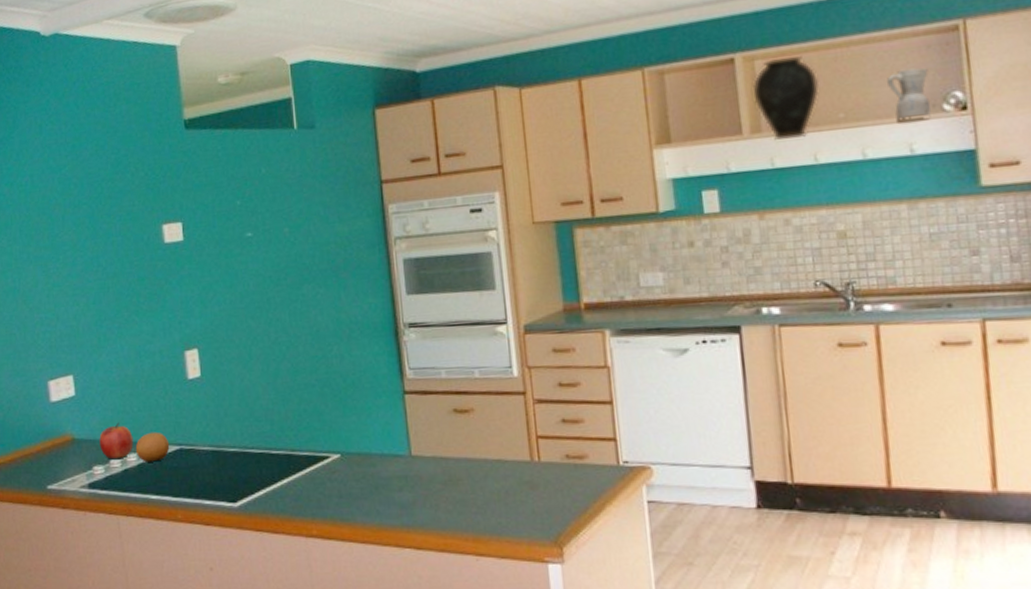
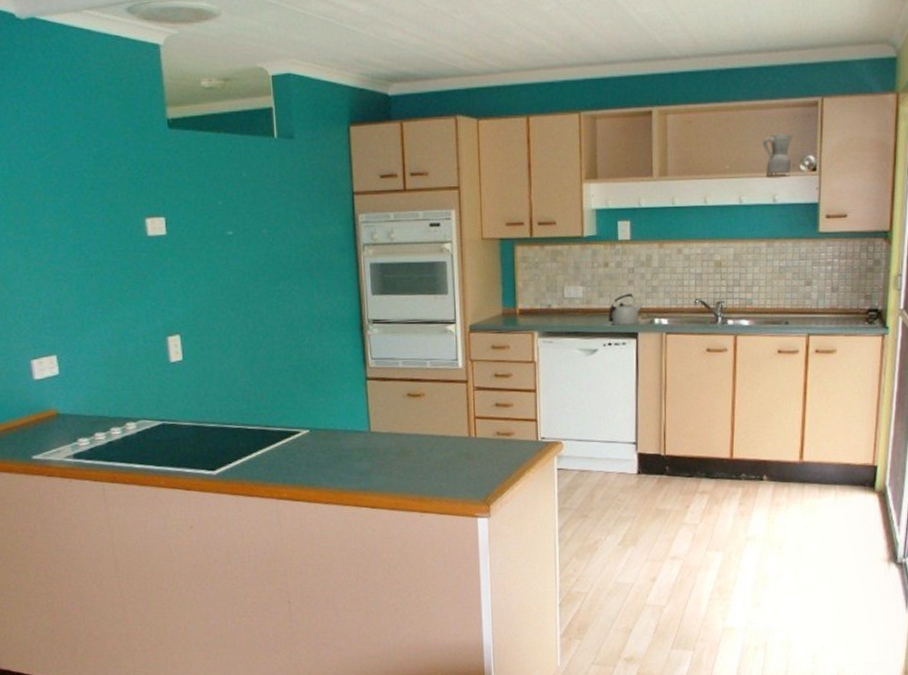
fruit: present [99,422,134,460] -> none [84,399,118,433]
fruit: present [135,431,170,462] -> none [119,408,153,436]
kettle: none [699,277,746,320] -> present [609,293,644,327]
vase: present [752,56,819,140] -> none [664,114,713,183]

